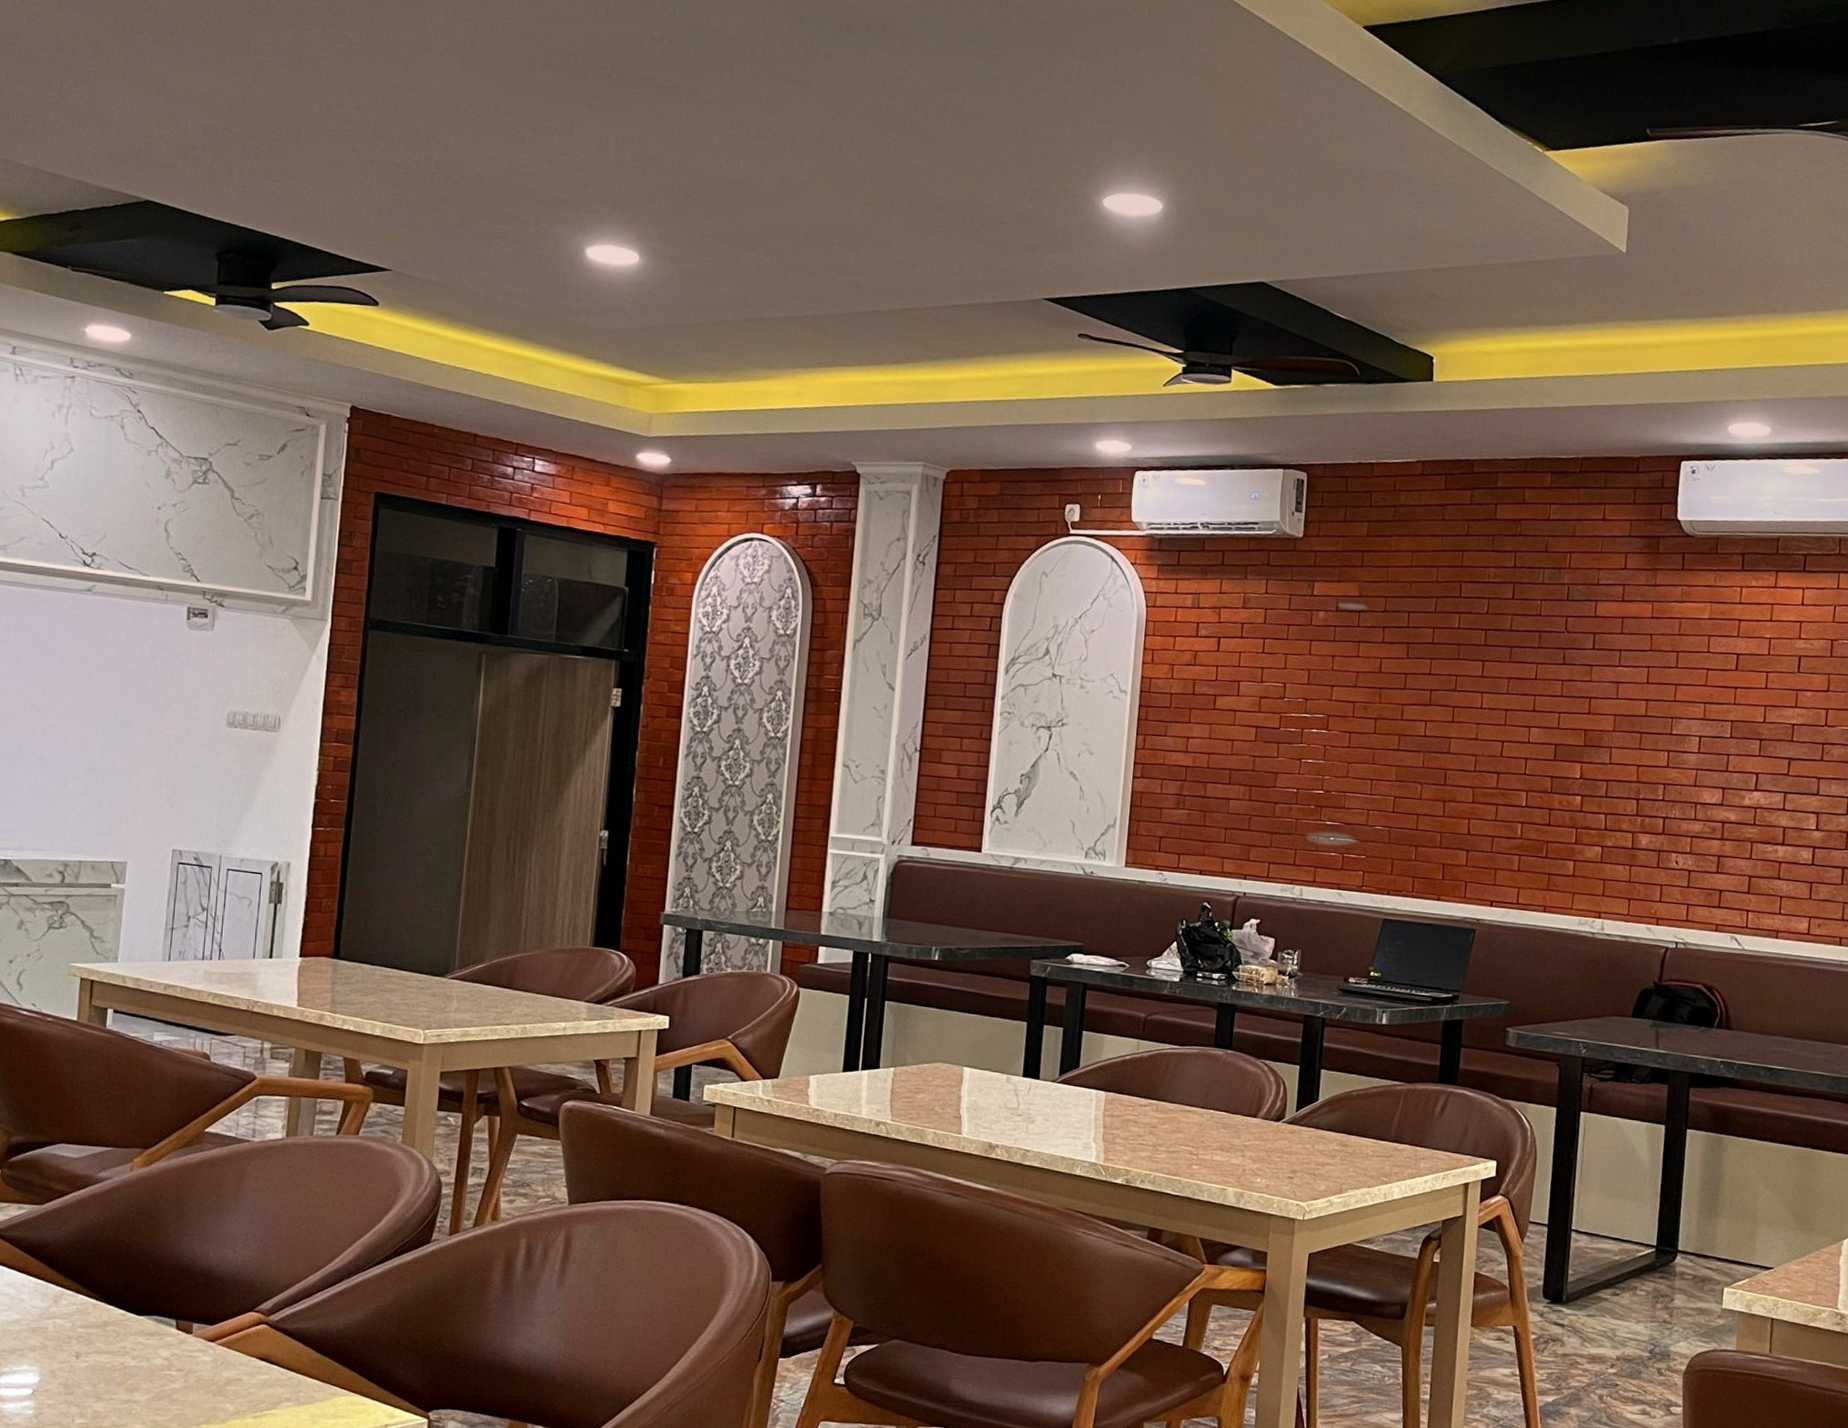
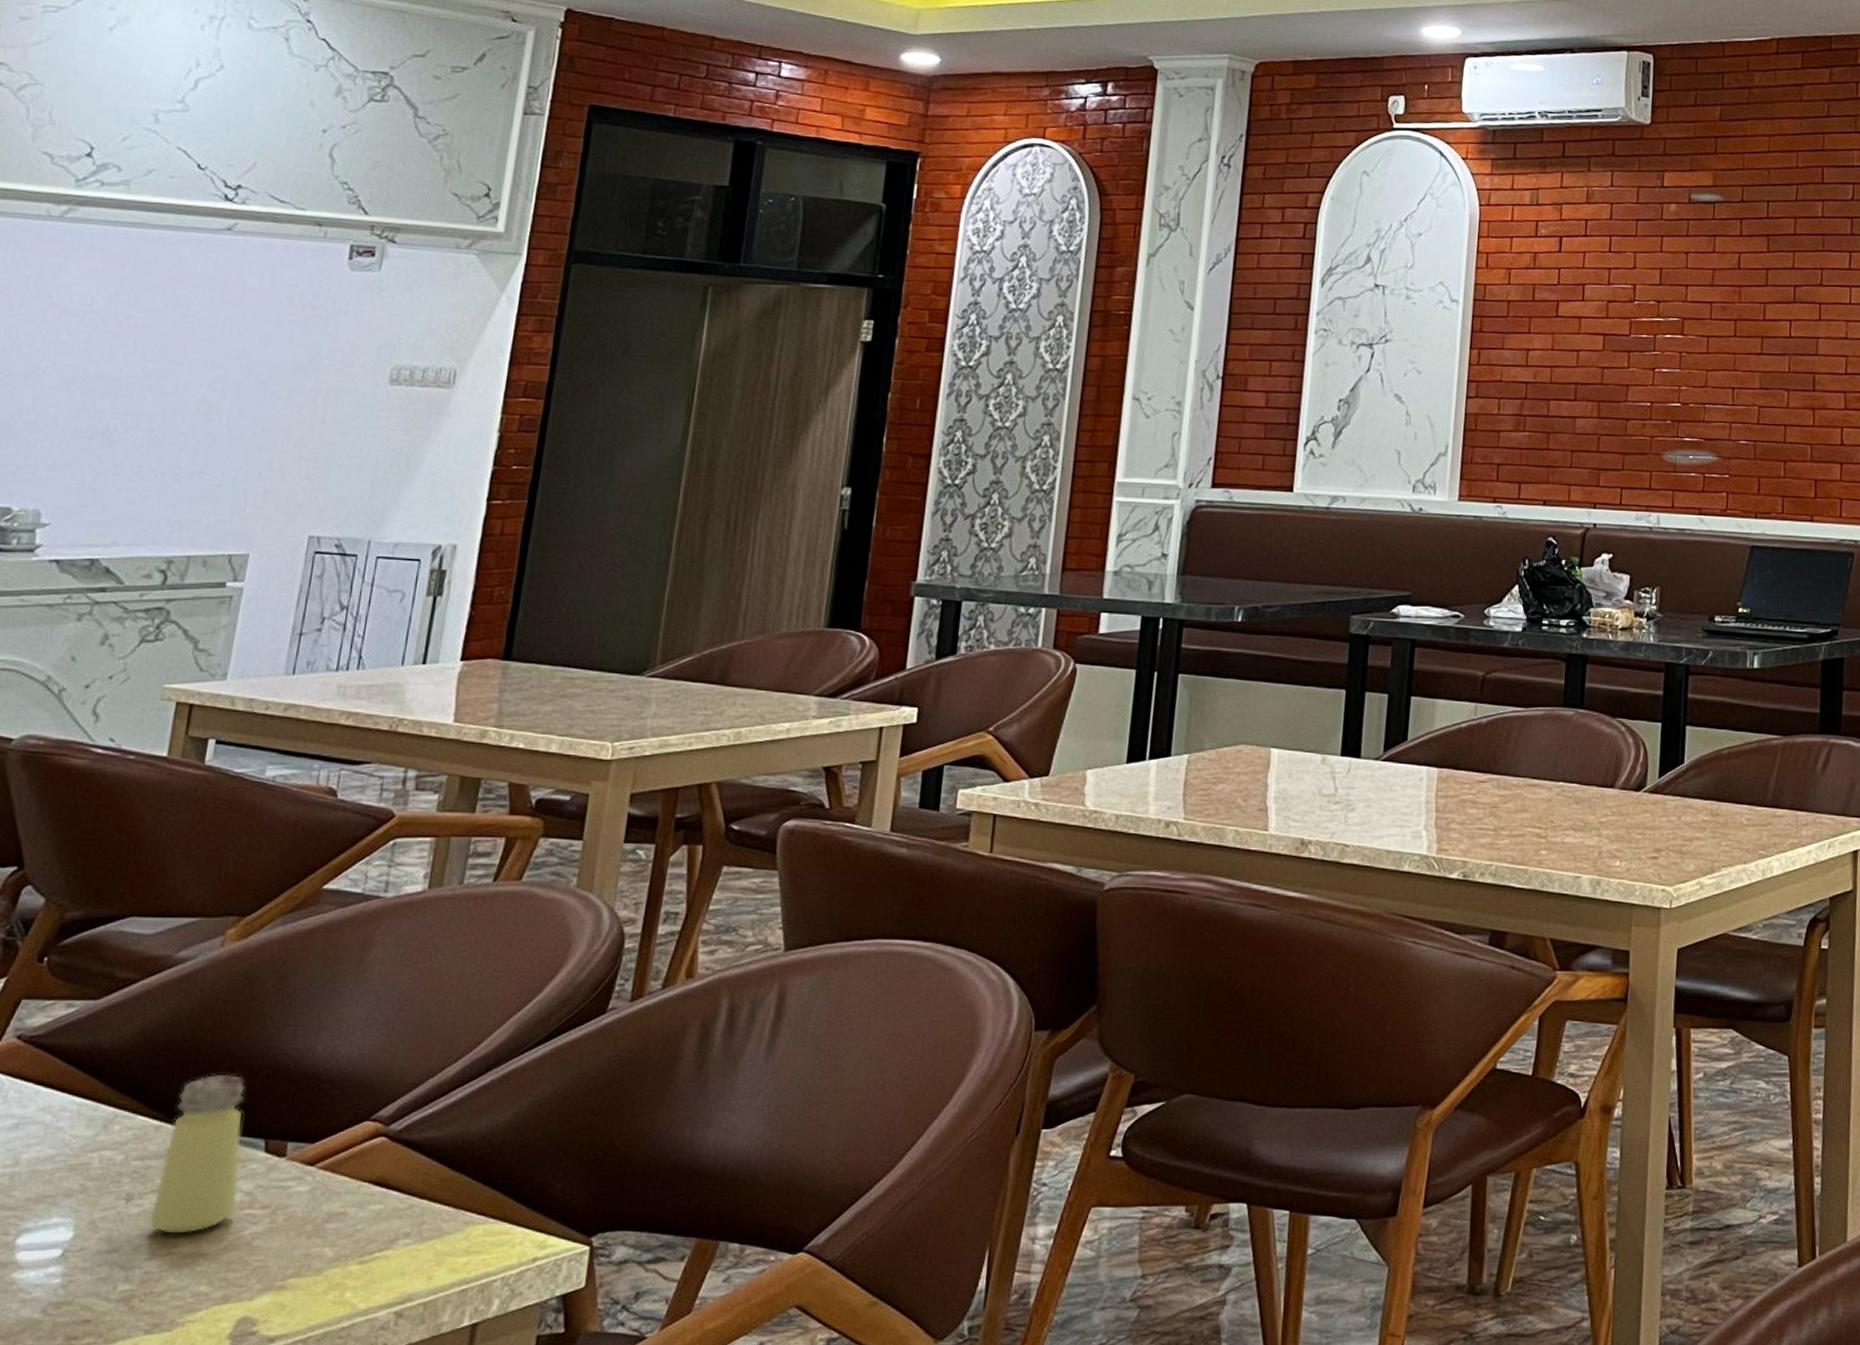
saltshaker: none [94,1267,158,1385] -> present [149,1073,245,1234]

